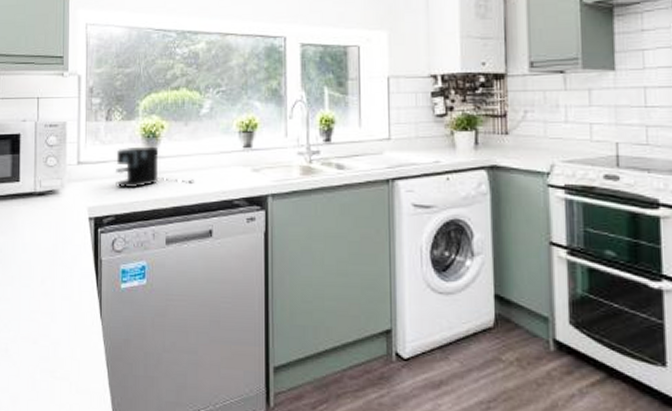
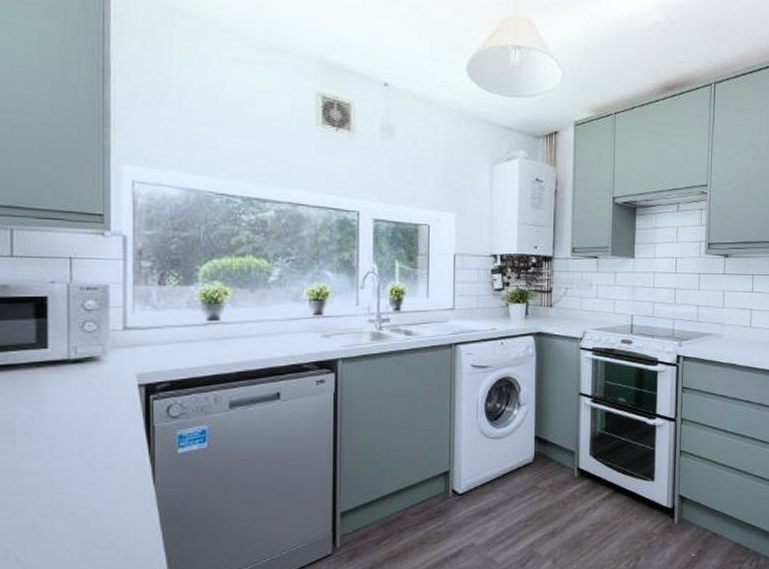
coffee maker: present [116,146,194,189] -> none [171,312,261,355]

